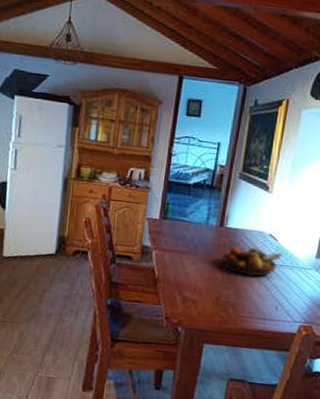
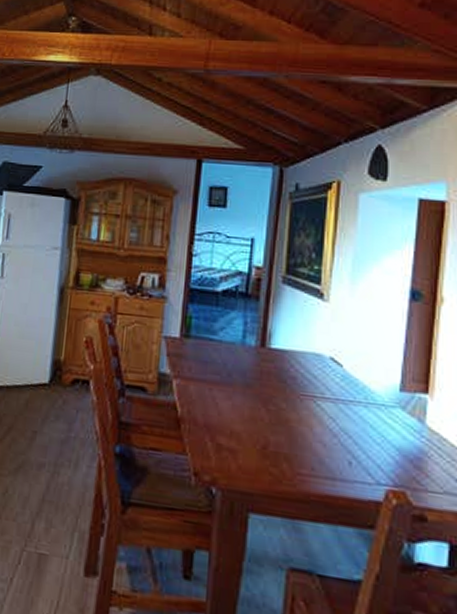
fruit bowl: present [222,247,283,277] -> none [266,374,351,417]

